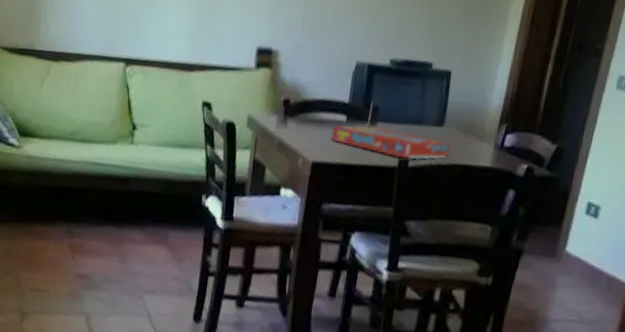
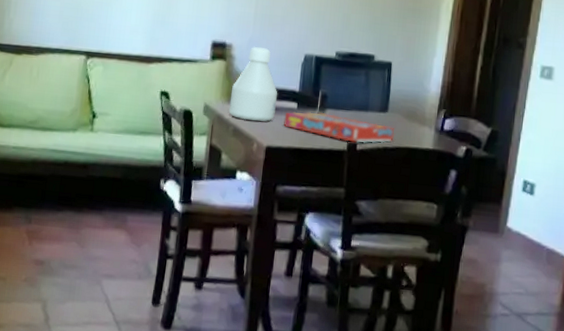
bottle: none [273,53,326,135] -> present [228,47,278,122]

